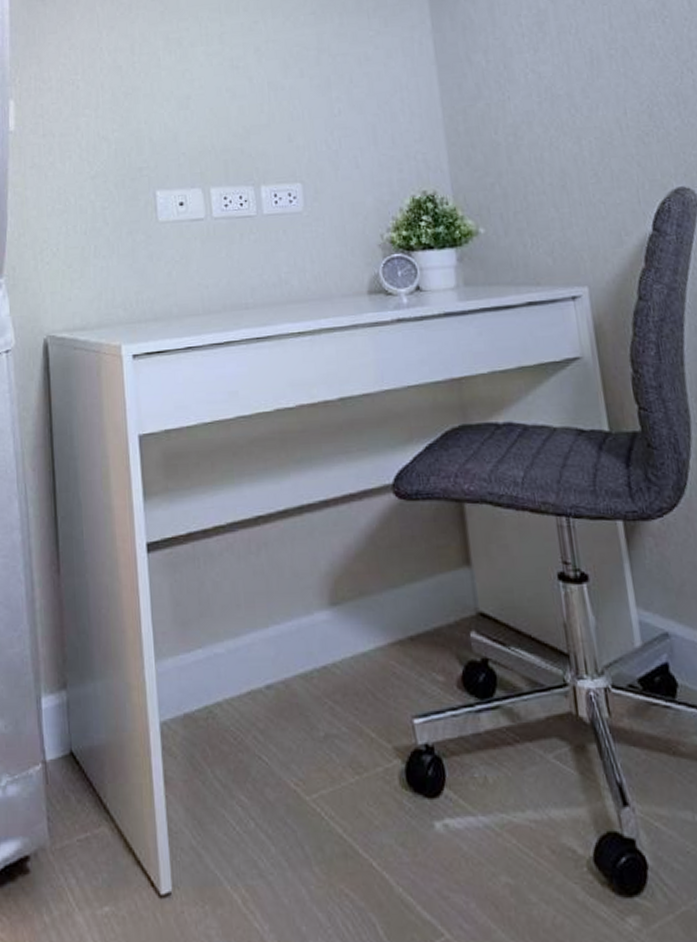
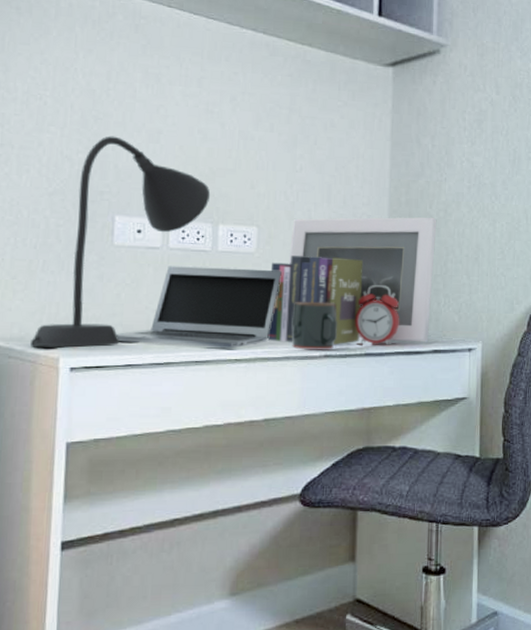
desk lamp: none [91,109,248,337] -> present [29,136,211,348]
laptop: none [172,227,336,324] -> present [115,266,283,349]
books: none [322,205,435,309] -> present [267,256,362,346]
picture frame: none [339,144,520,298] -> present [288,217,437,342]
mug: none [353,258,408,315] -> present [291,301,337,350]
alarm clock: none [426,231,480,302] -> present [355,284,399,345]

